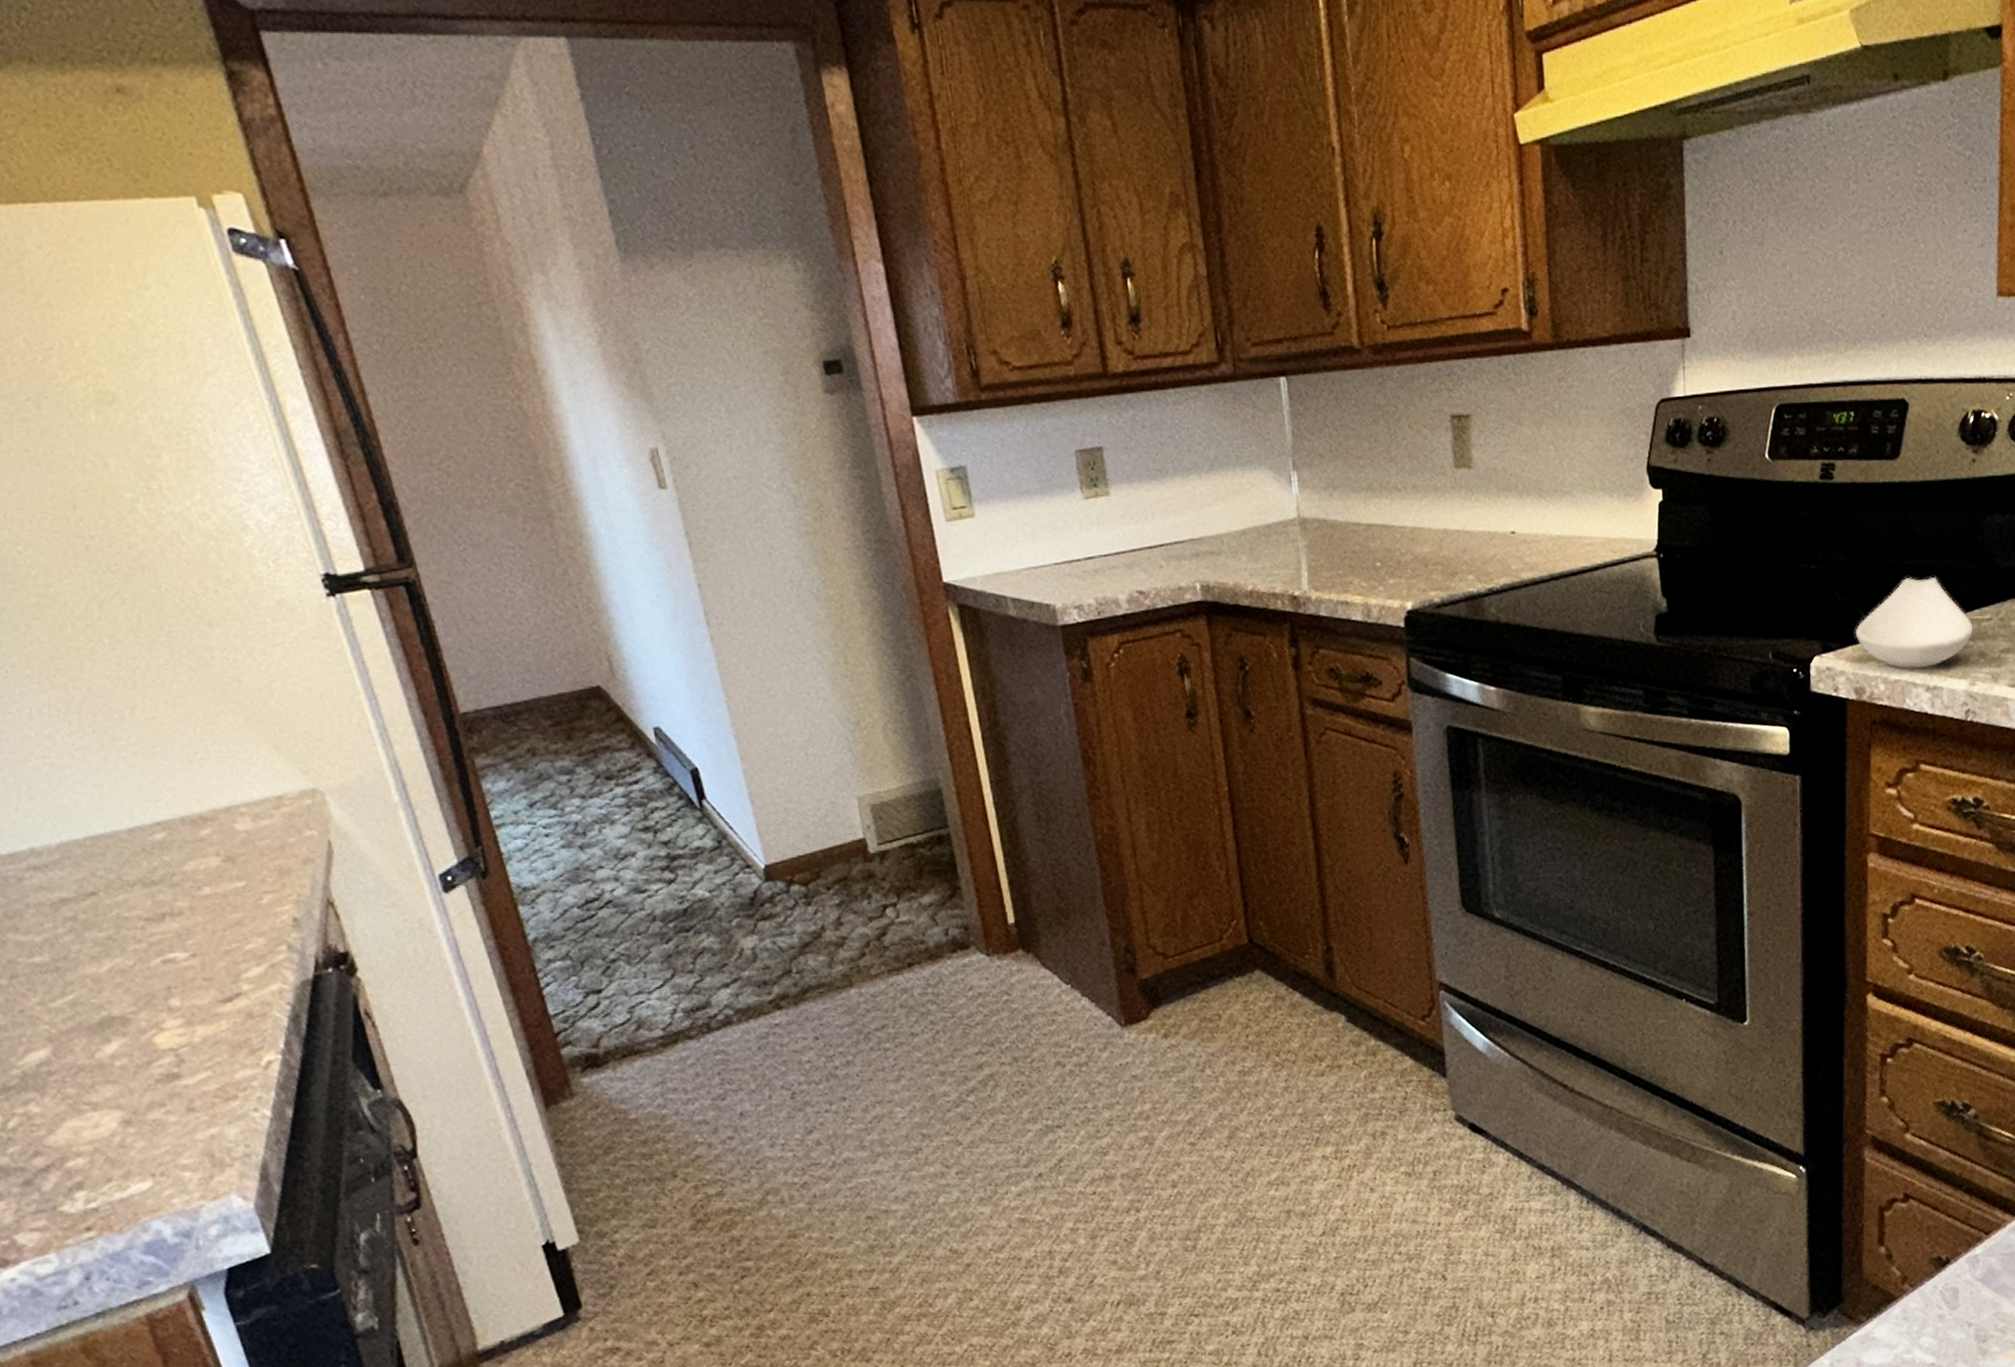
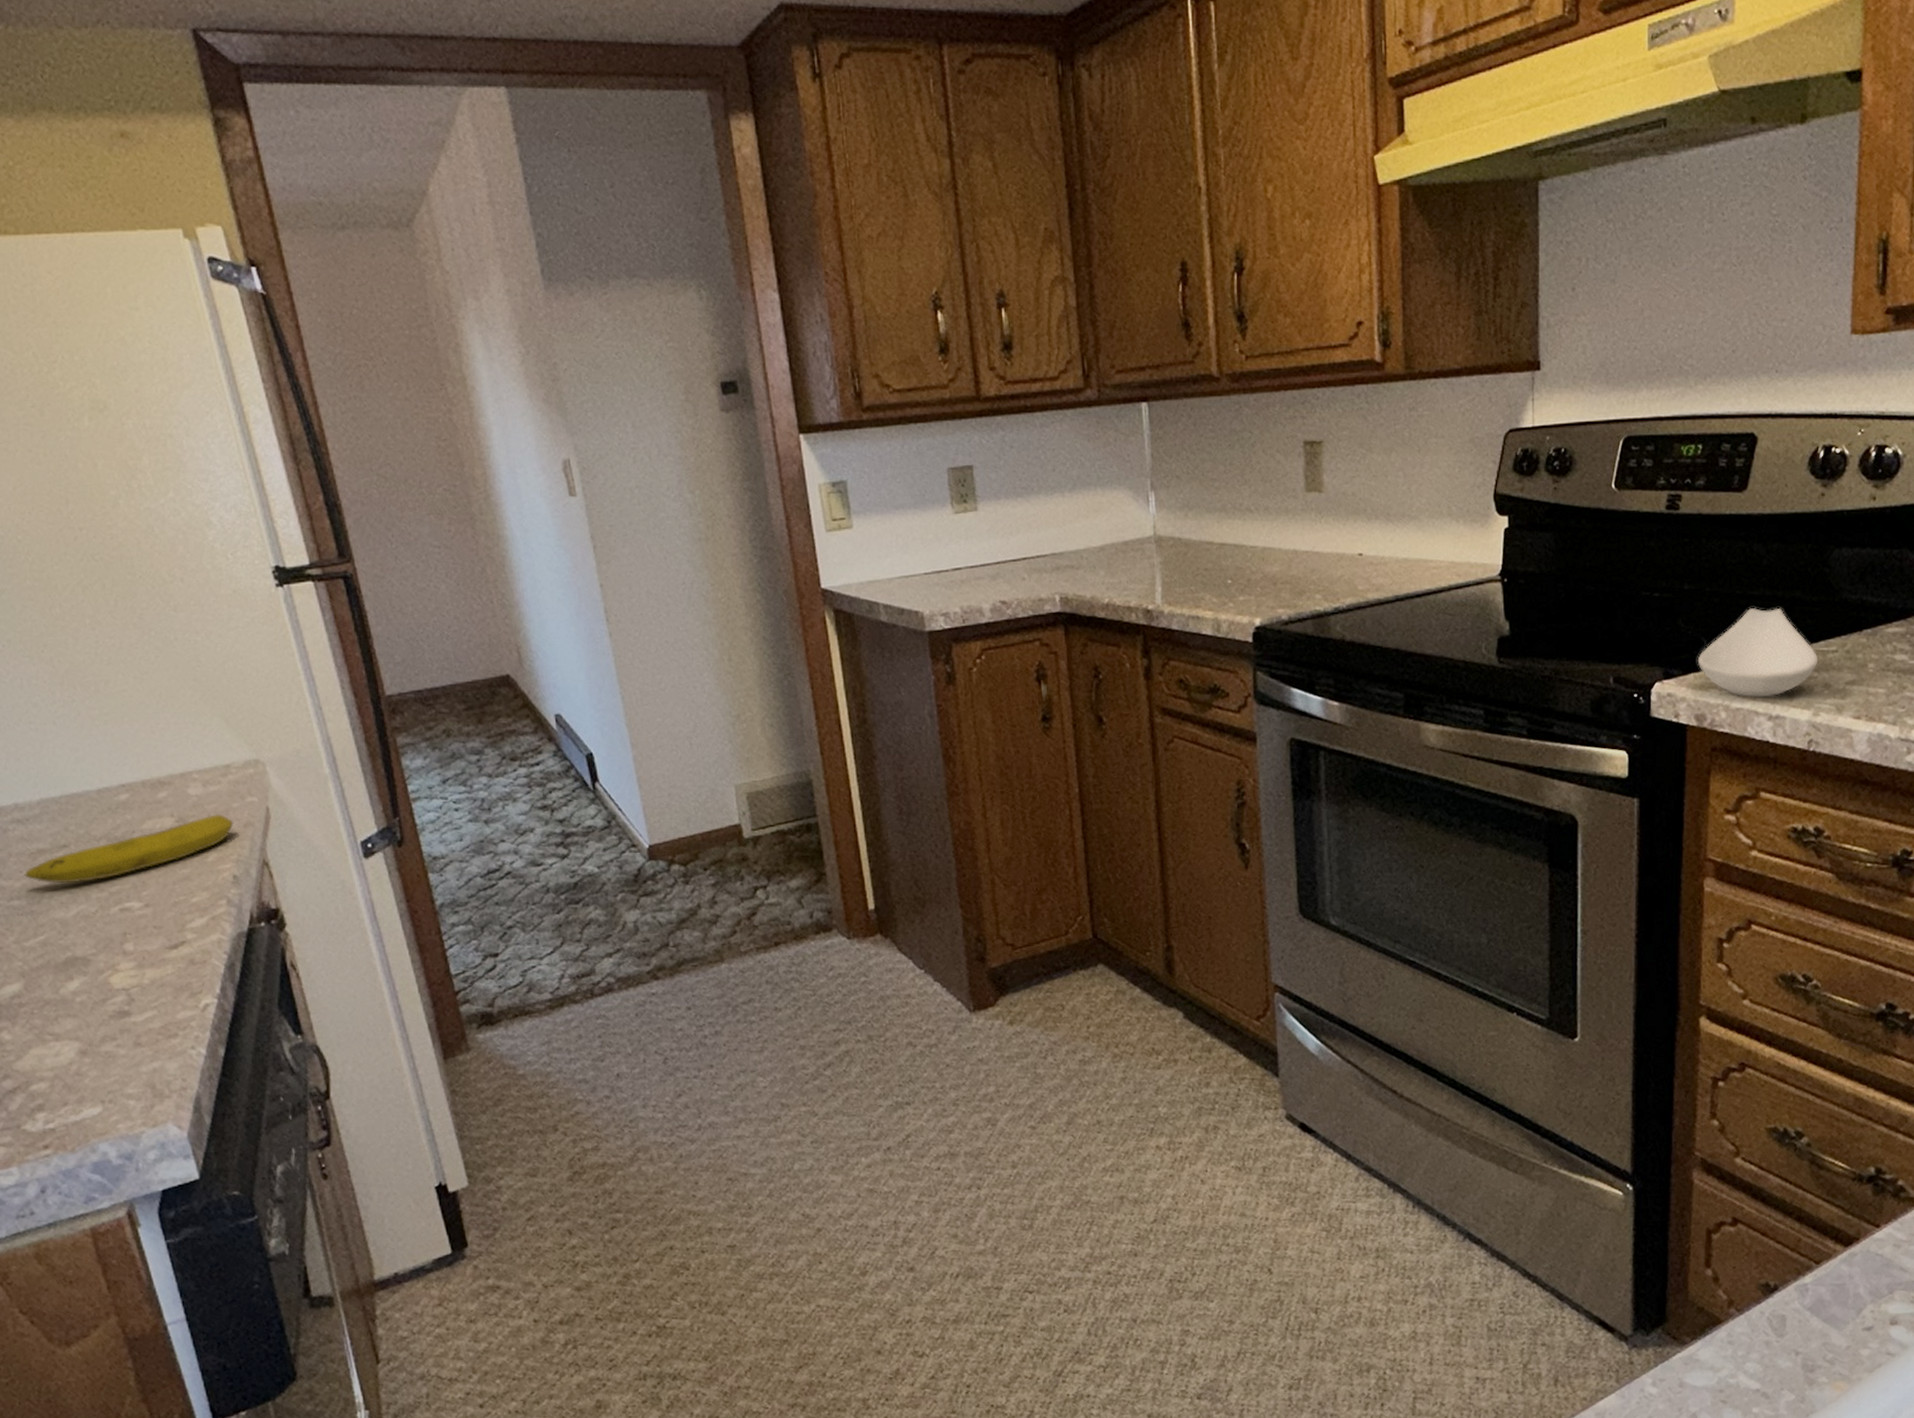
fruit: none [45,850,291,936] -> present [24,813,234,883]

